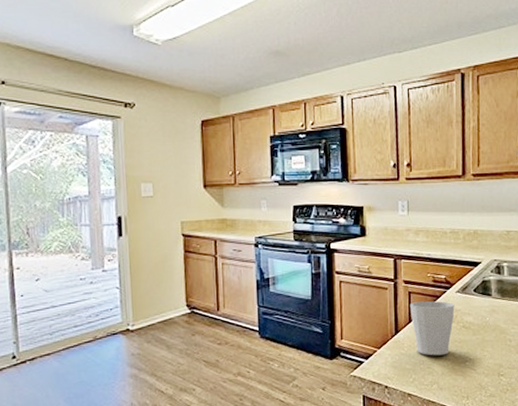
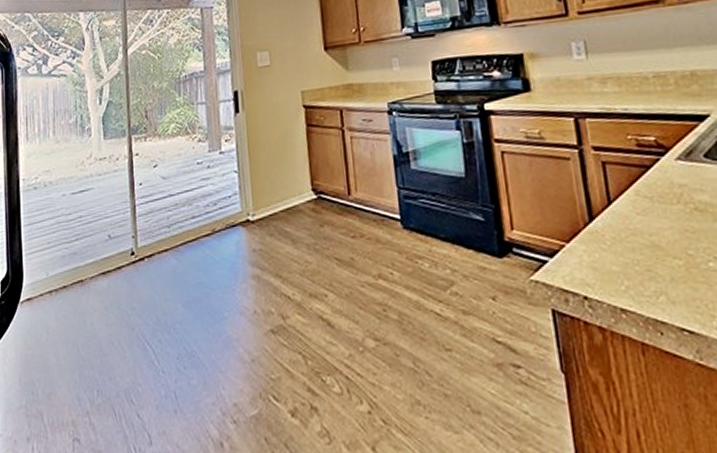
mug: present [410,301,455,356] -> none [606,173,679,253]

